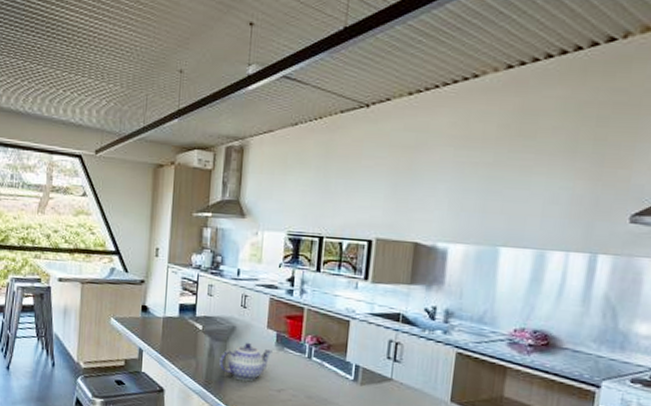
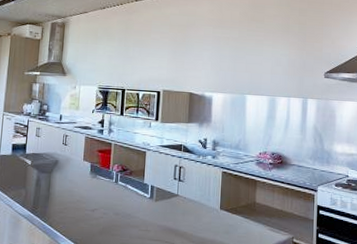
teapot: present [219,342,272,382] -> none [45,172,88,205]

